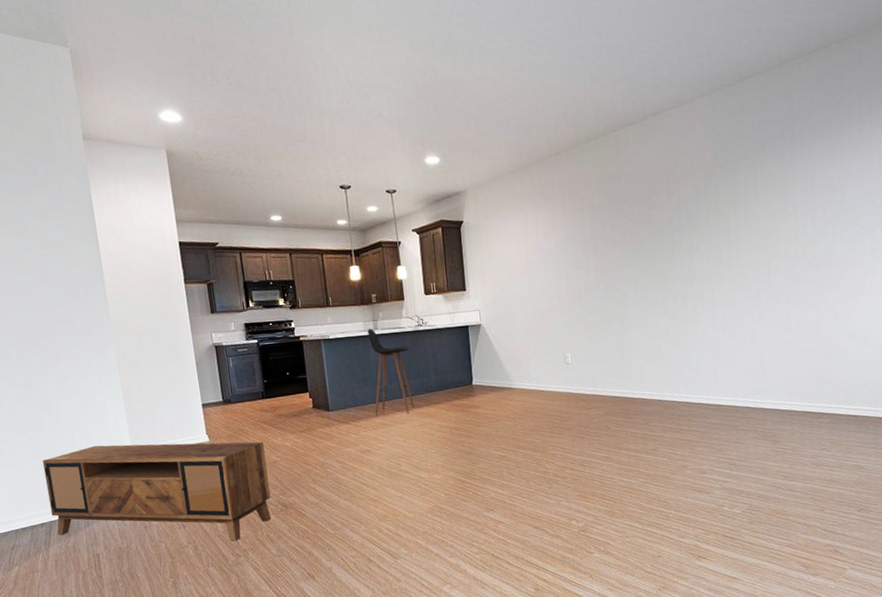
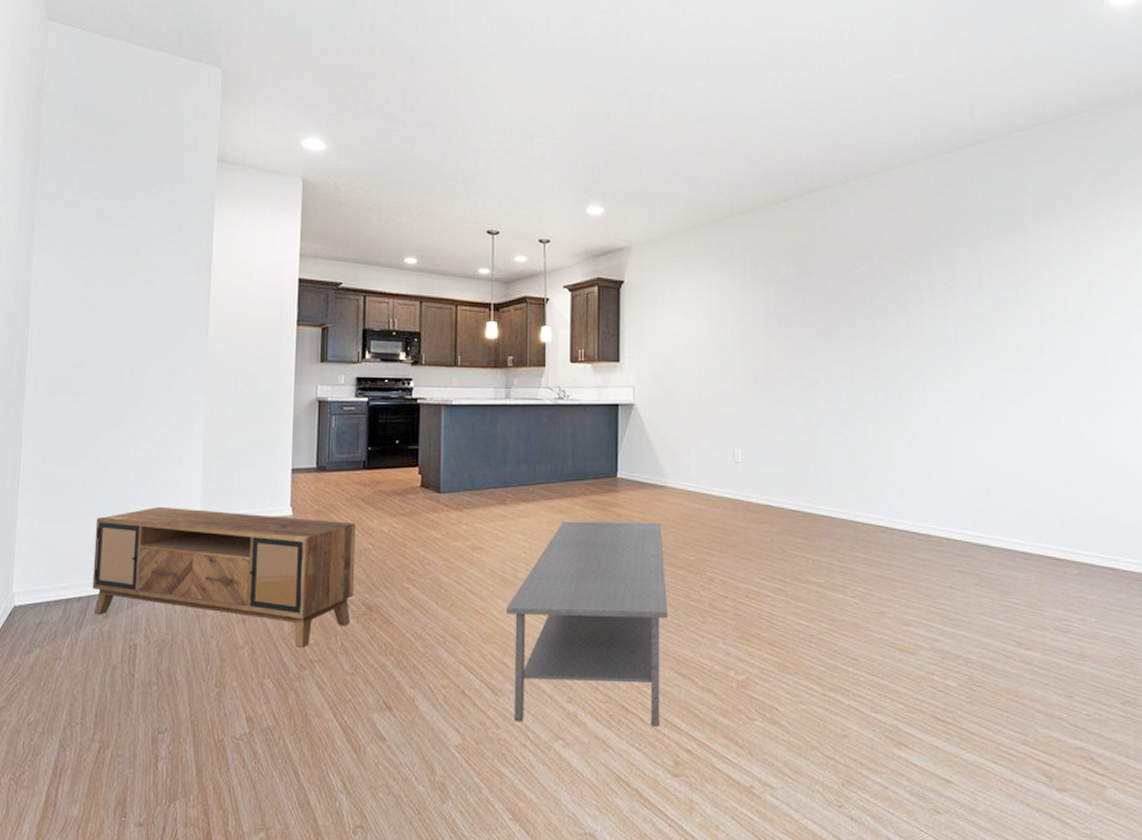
bar stool: present [367,329,415,417] -> none [494,397,544,506]
coffee table: none [395,416,523,575] -> present [507,521,667,727]

